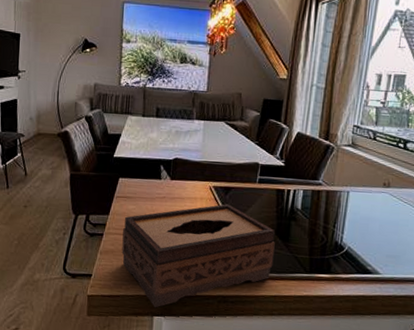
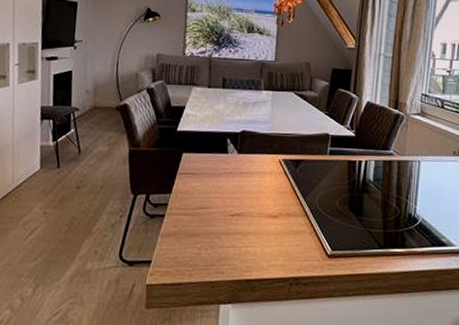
tissue box: present [122,204,275,308] -> none [185,177,348,295]

